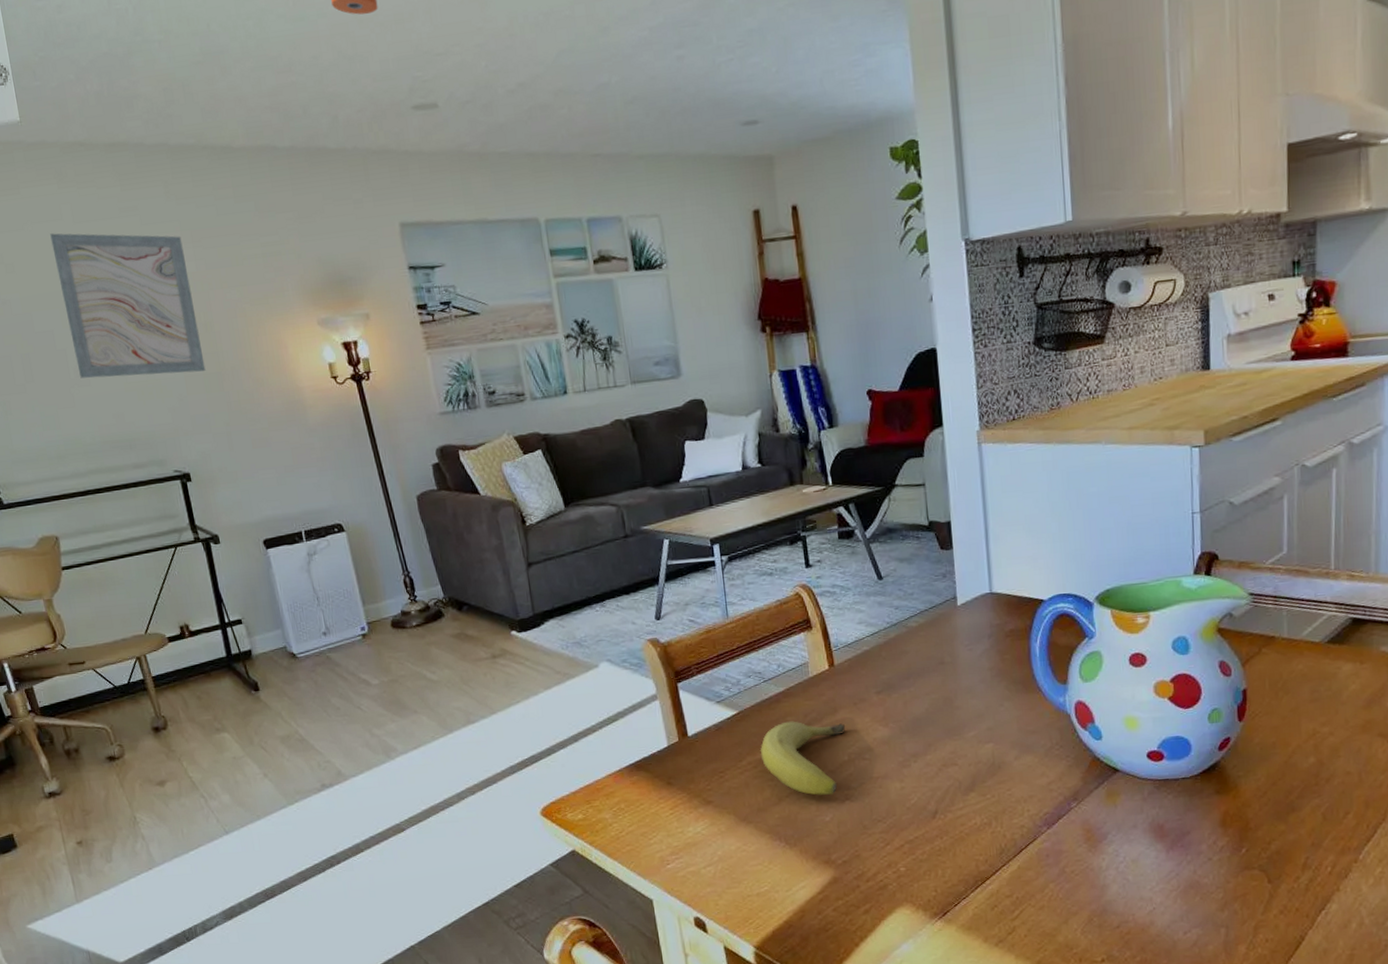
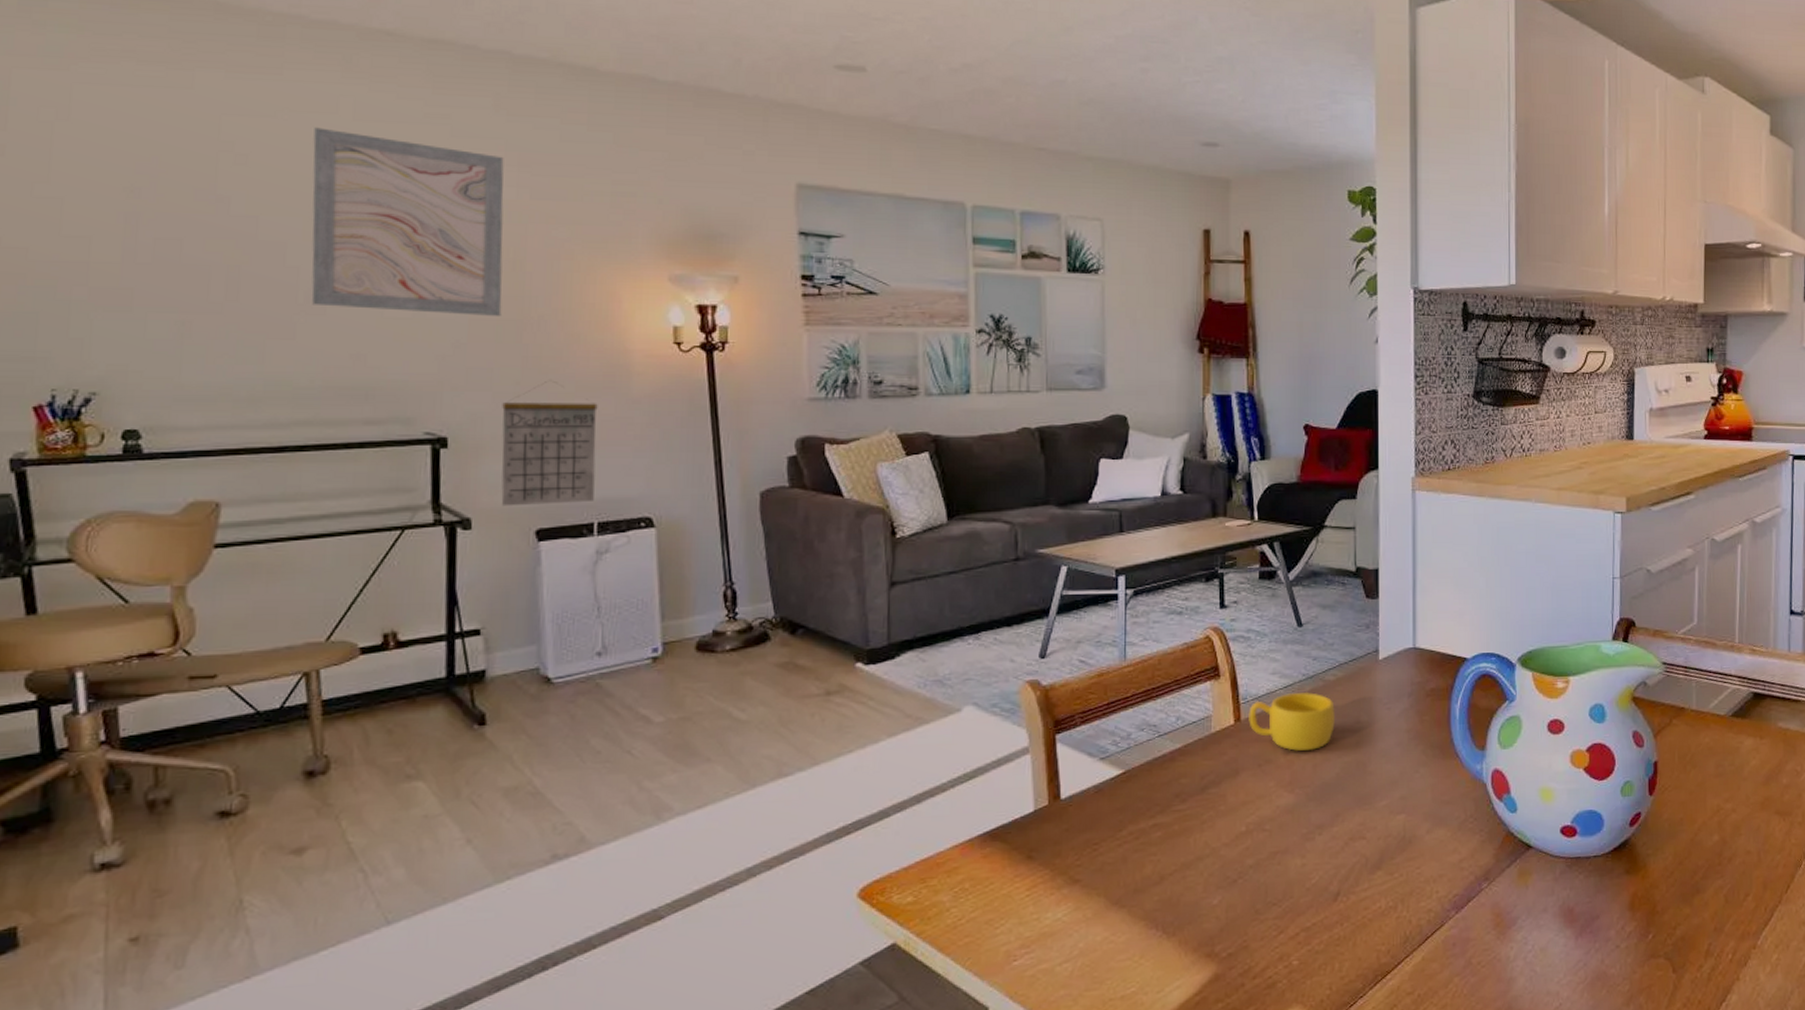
calendar: none [220,420,298,524] -> present [501,381,598,507]
fruit: present [760,721,846,796] -> none [1144,783,1247,874]
cup: none [841,638,921,691] -> present [1249,692,1335,751]

